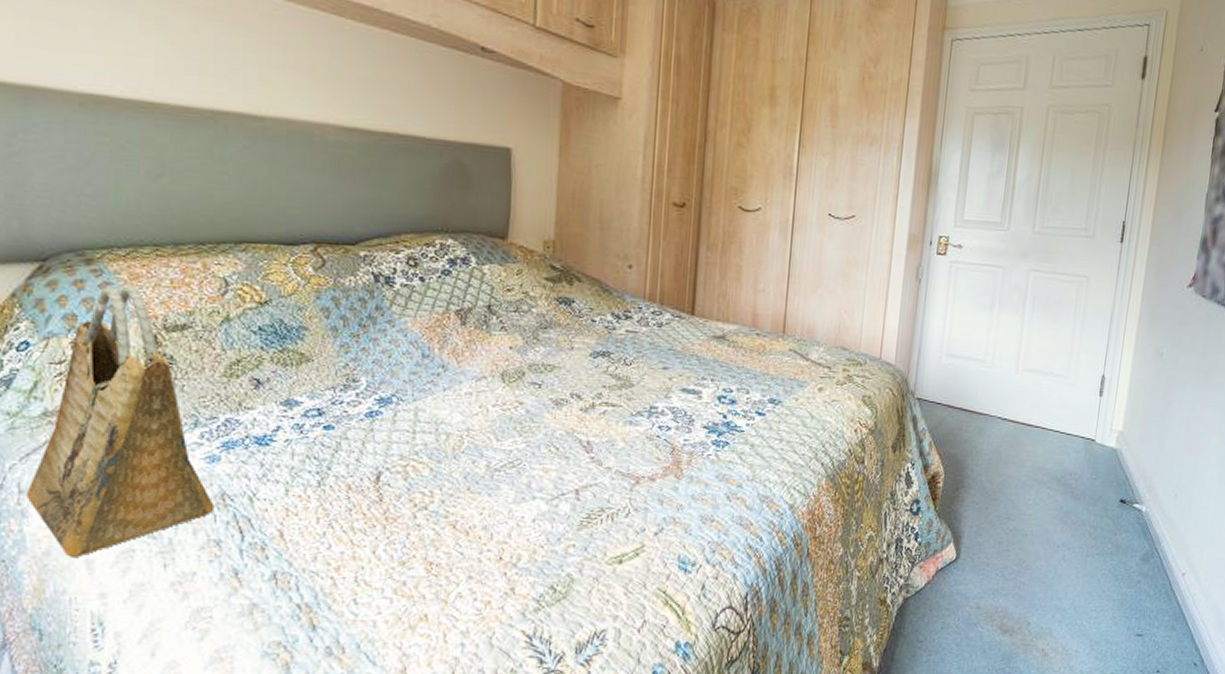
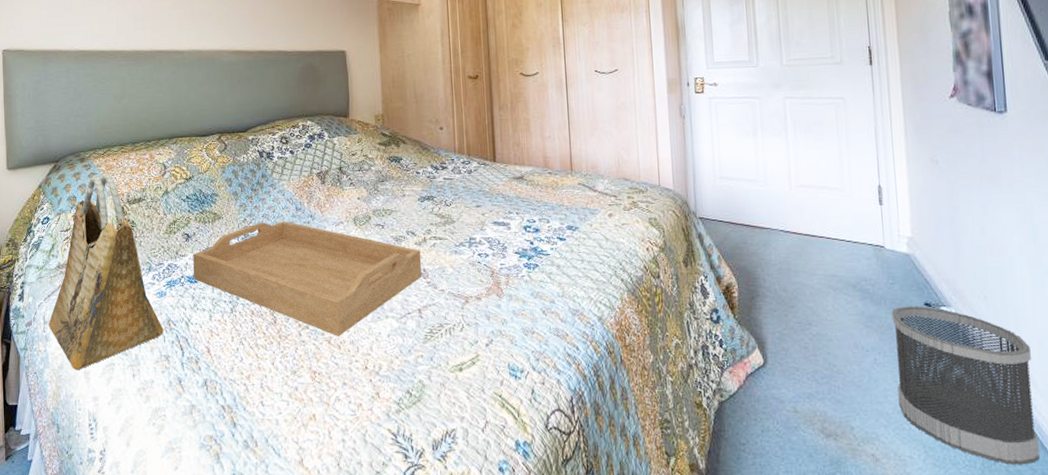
serving tray: none [265,369,587,520] -> present [193,221,422,336]
wastebasket: none [1076,502,1203,657] -> present [891,306,1040,465]

